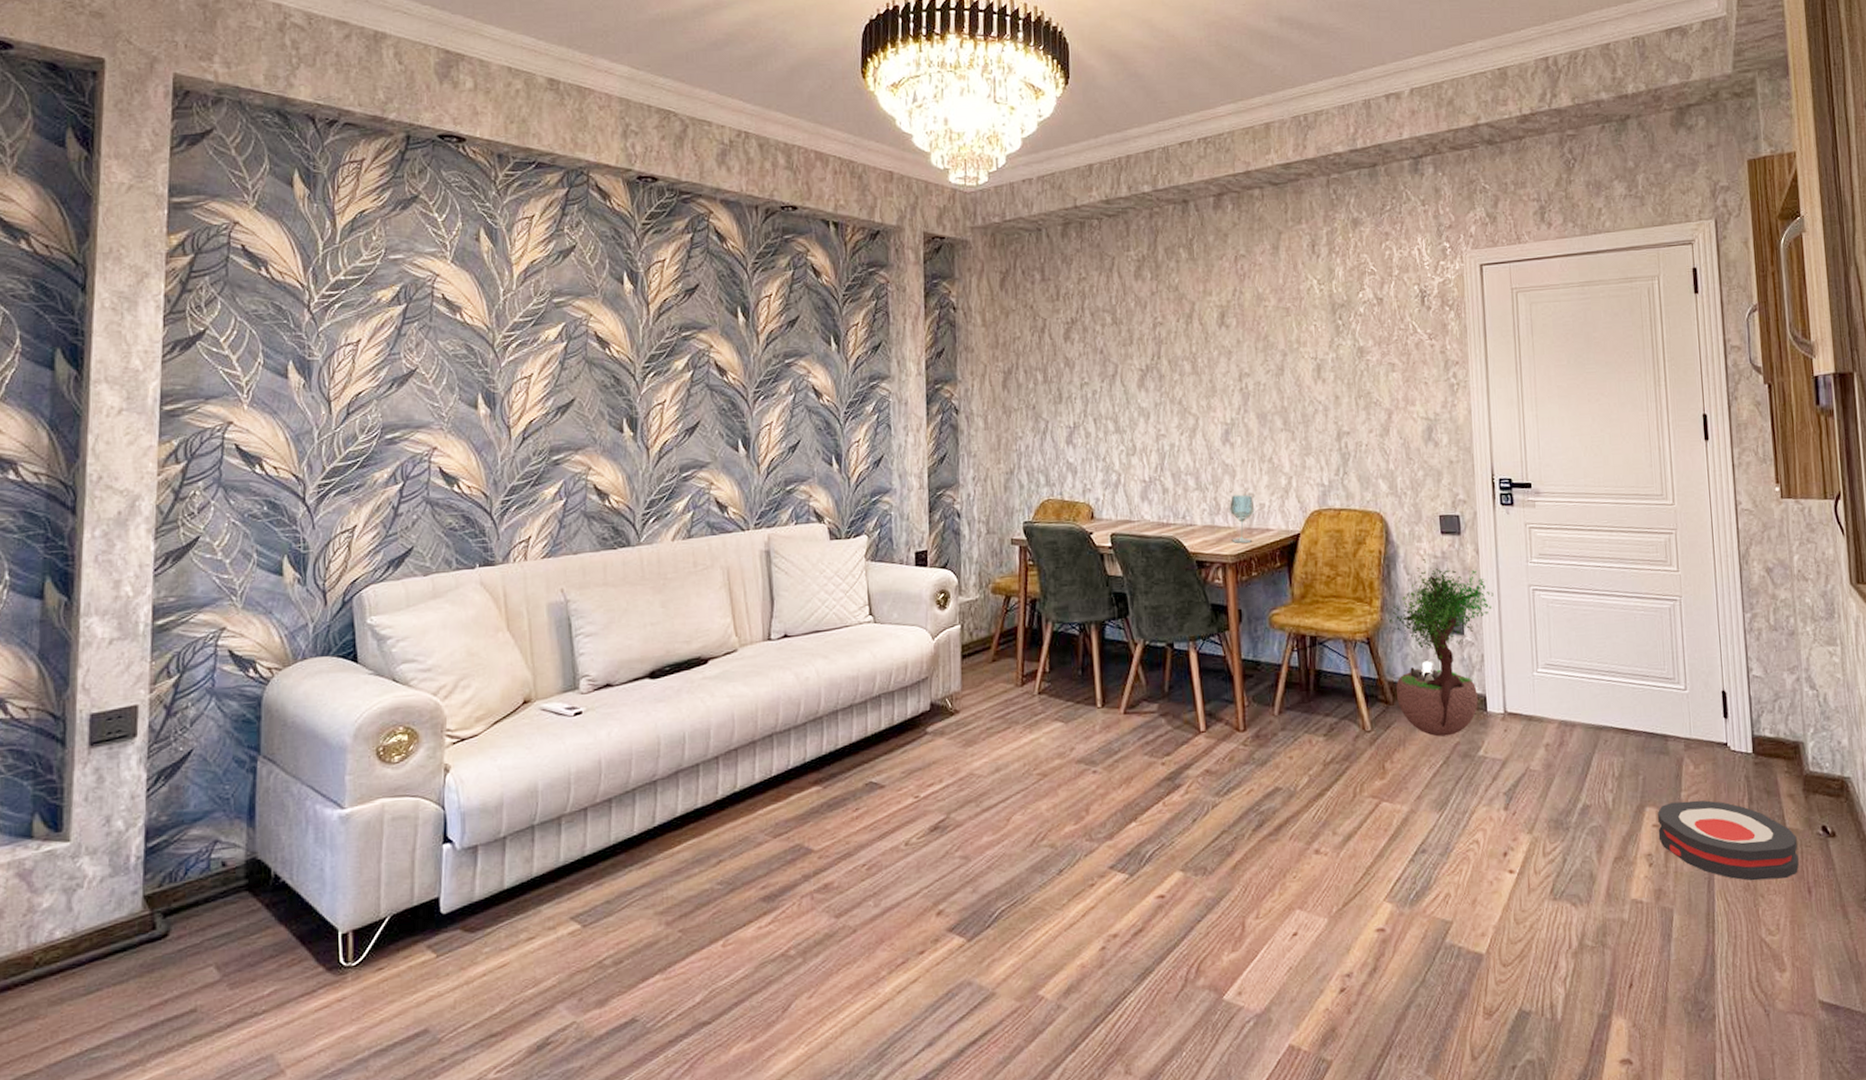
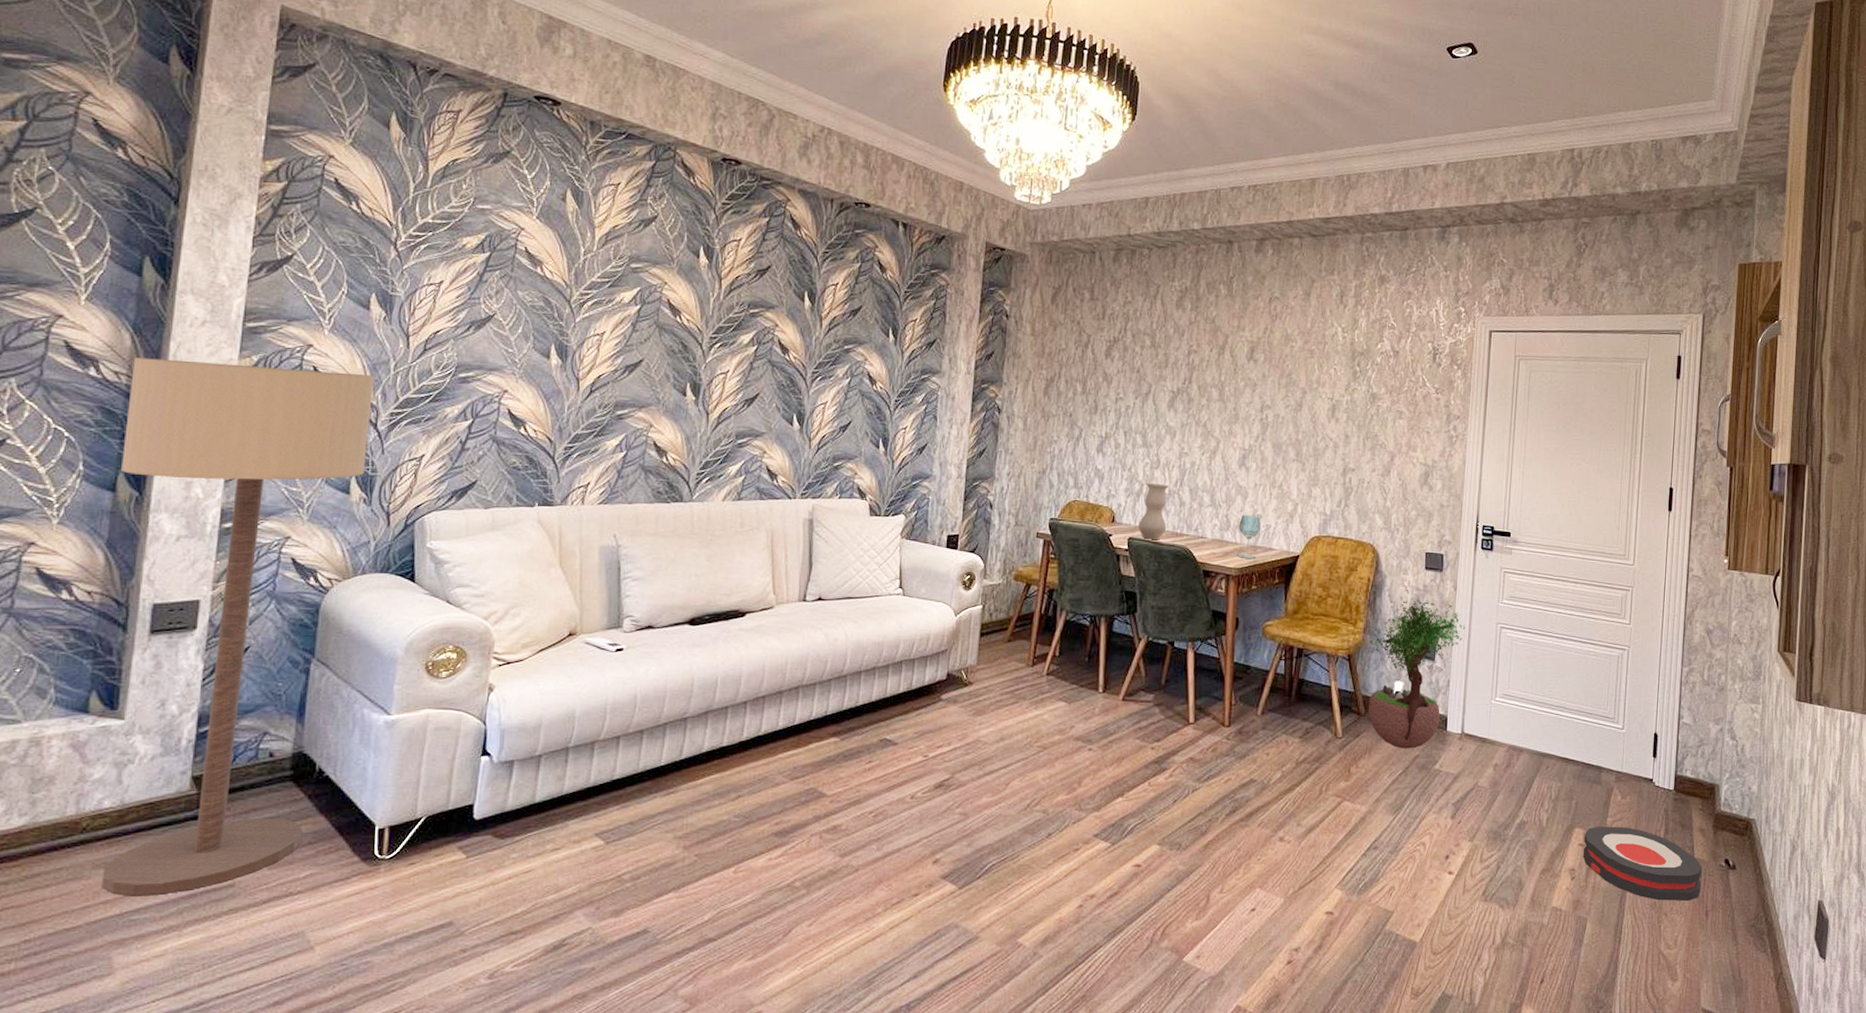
floor lamp: none [48,447,299,1033] -> present [102,357,375,896]
vase: none [1120,471,1152,534] -> present [1138,482,1169,540]

